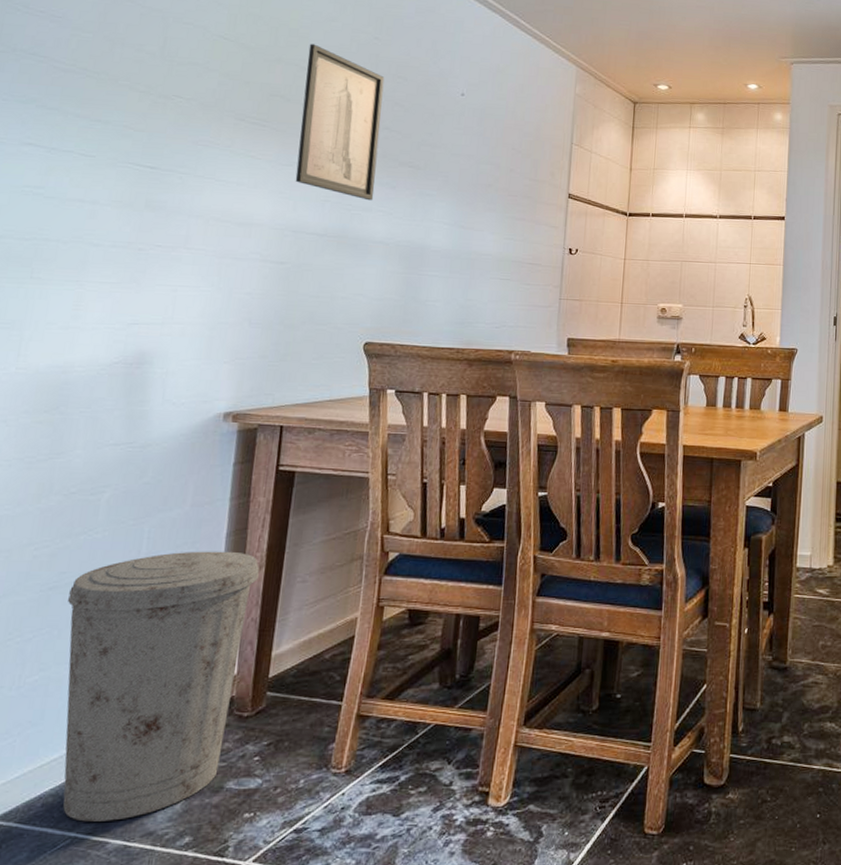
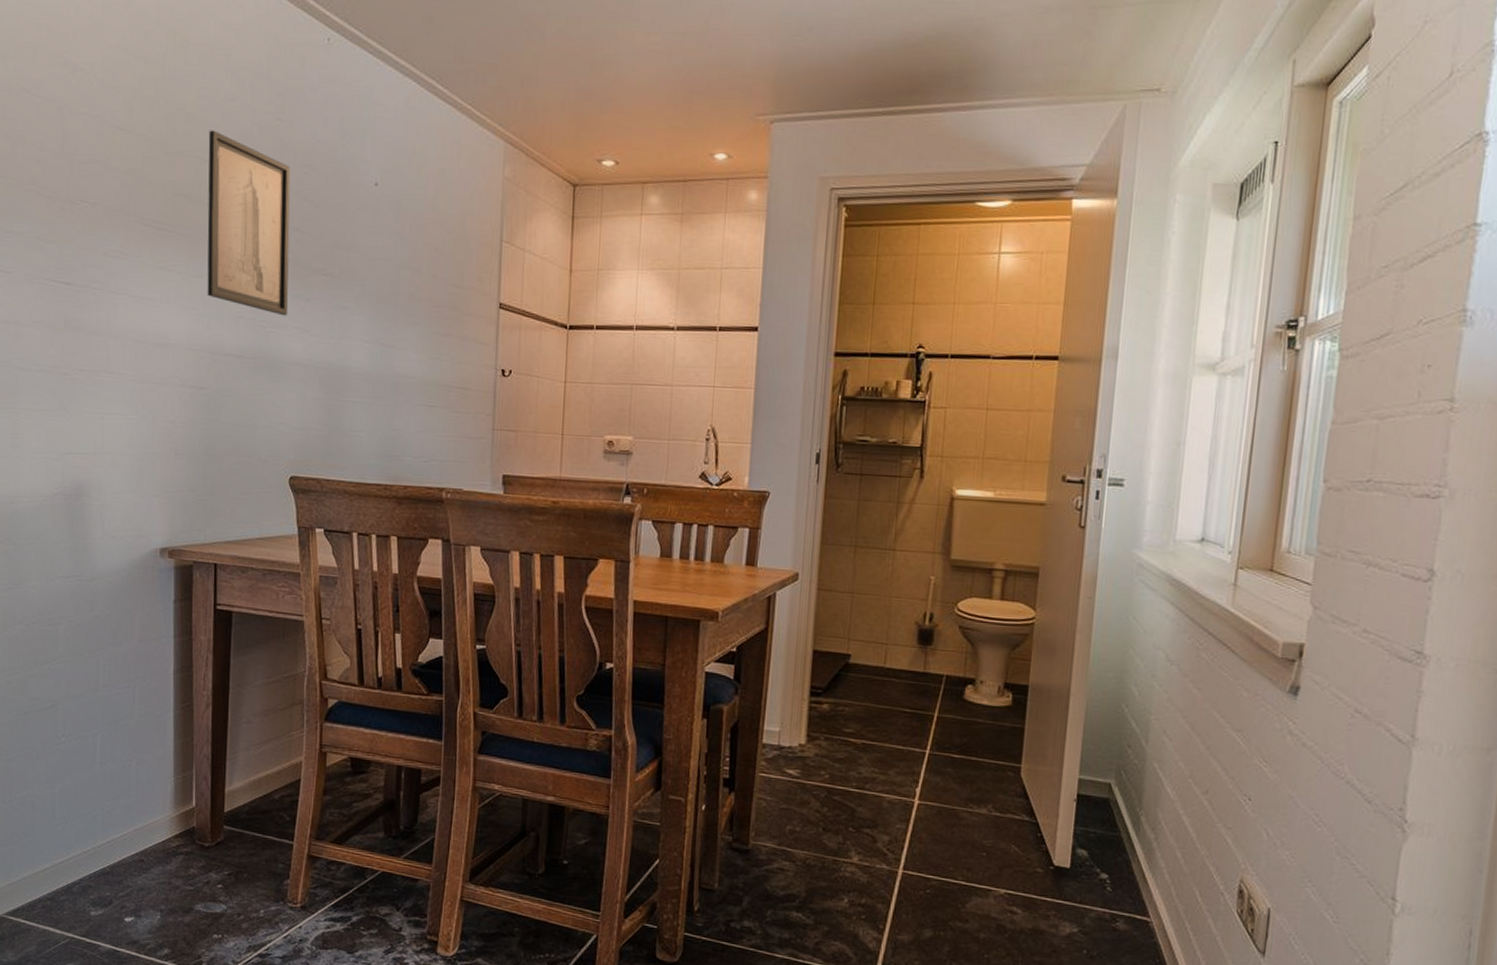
trash can: present [63,551,260,822] -> none [42,686,208,928]

